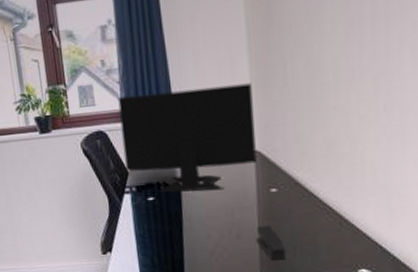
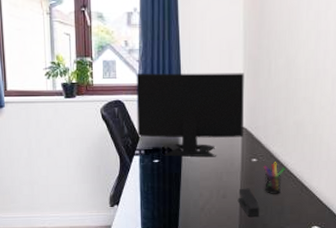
pen holder: none [286,190,317,232] -> present [263,162,286,195]

